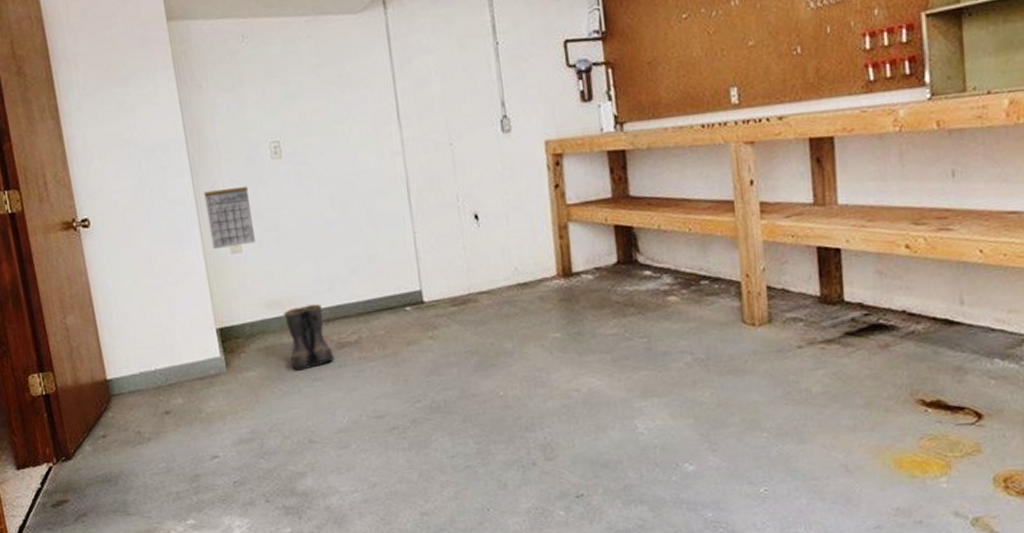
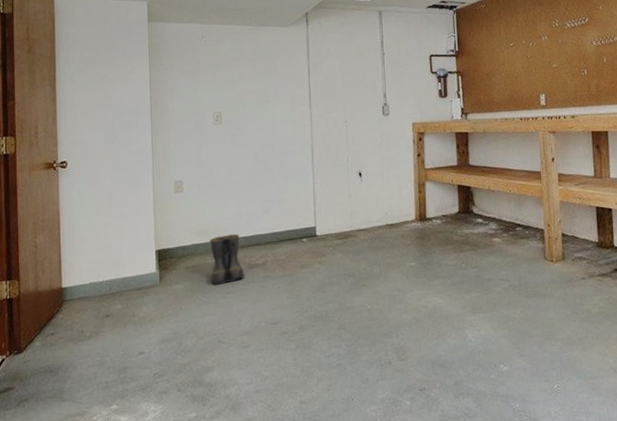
calendar: present [204,185,255,250] -> none [159,143,194,190]

